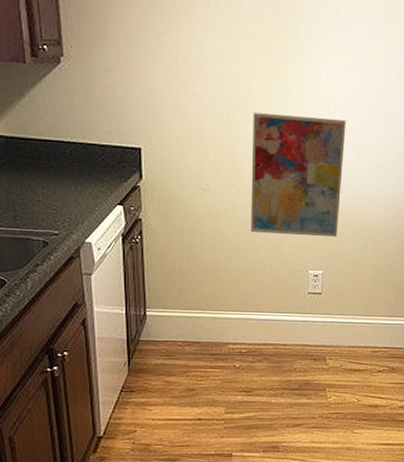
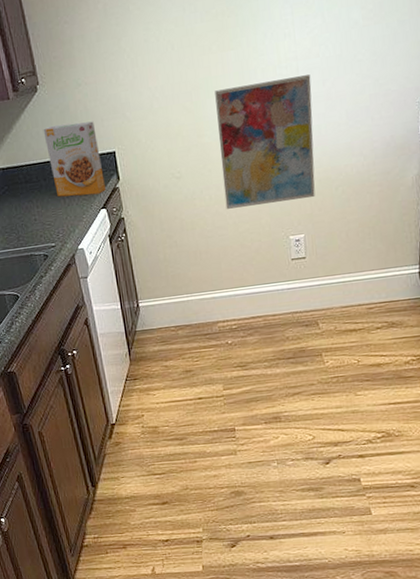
cereal box: none [61,104,125,189] -> present [43,121,106,197]

